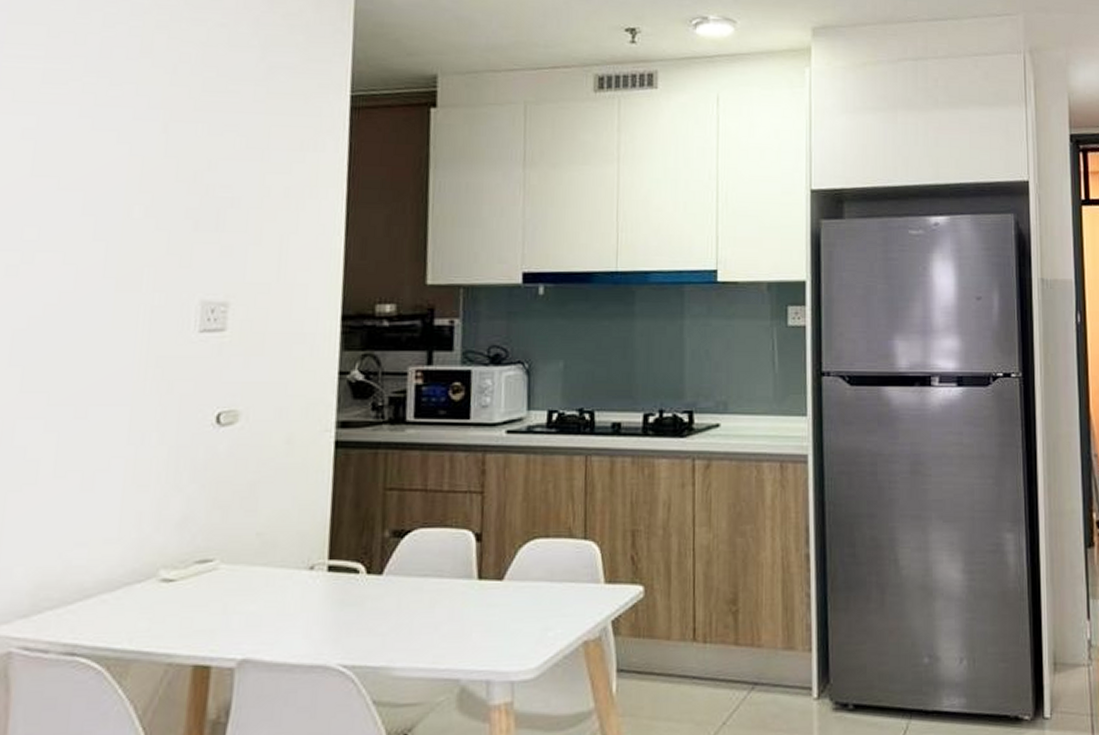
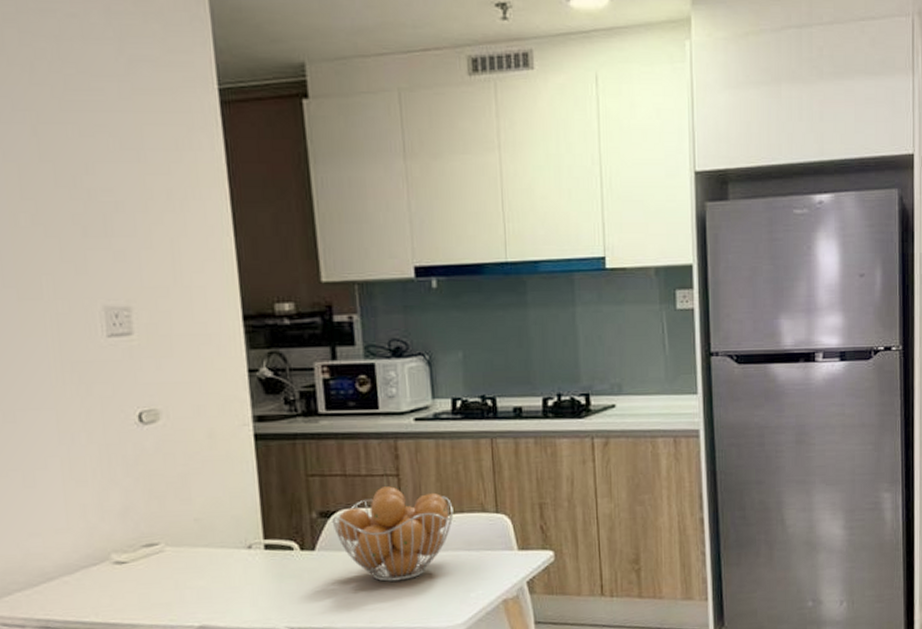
fruit basket: none [405,505,538,615] -> present [332,486,454,582]

